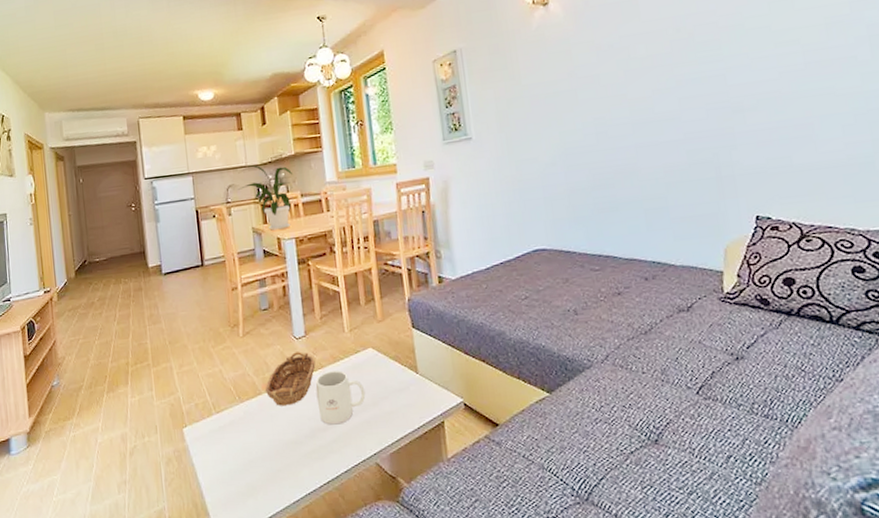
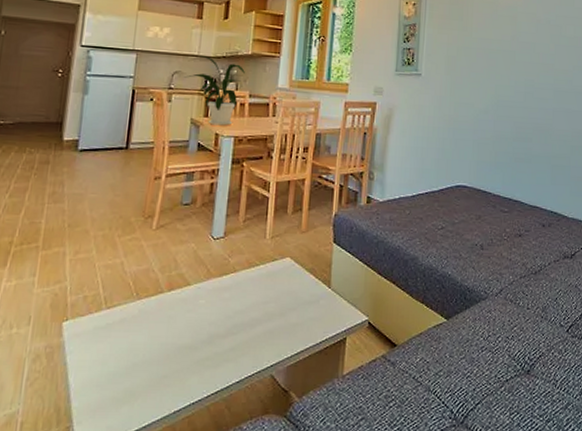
basket: present [265,352,316,406] -> none [169,252,229,308]
mug: present [315,370,366,425] -> none [222,276,275,332]

